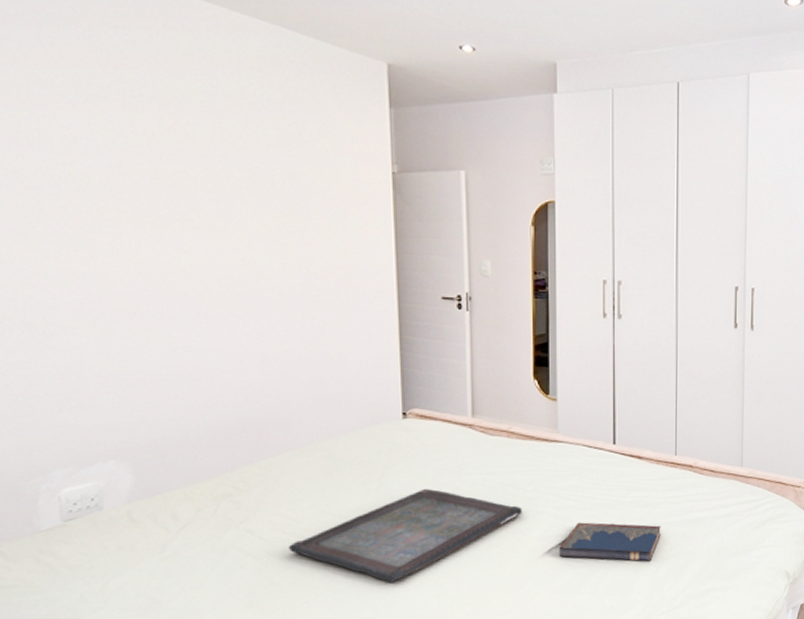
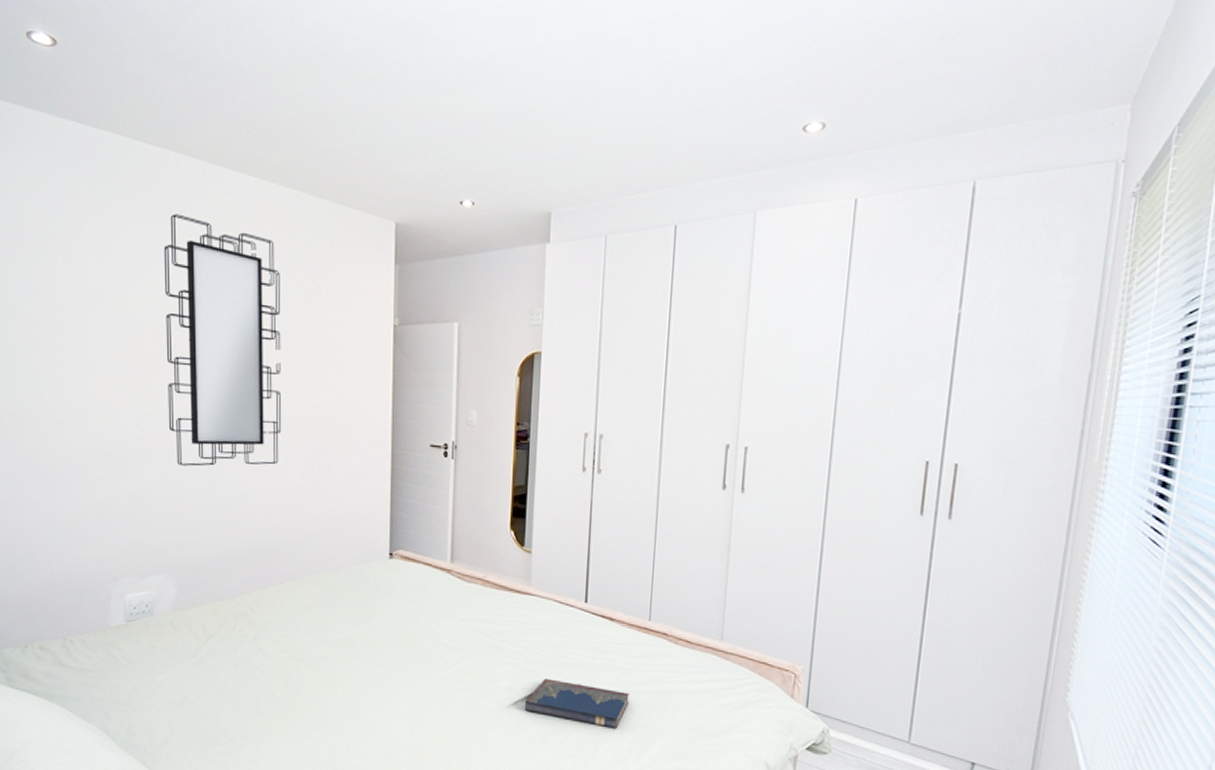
mirror: none [88,37,263,332] -> present [163,214,282,466]
serving tray: present [288,488,523,582] -> none [288,626,493,712]

